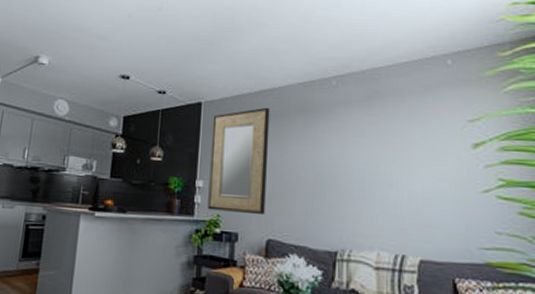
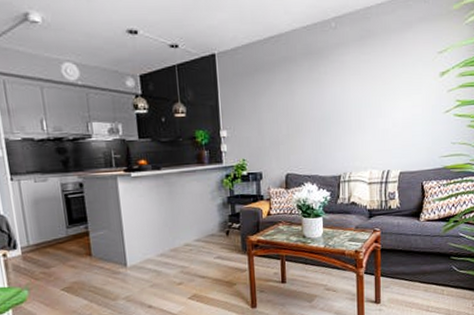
home mirror: present [207,107,270,214] -> none [228,53,283,156]

